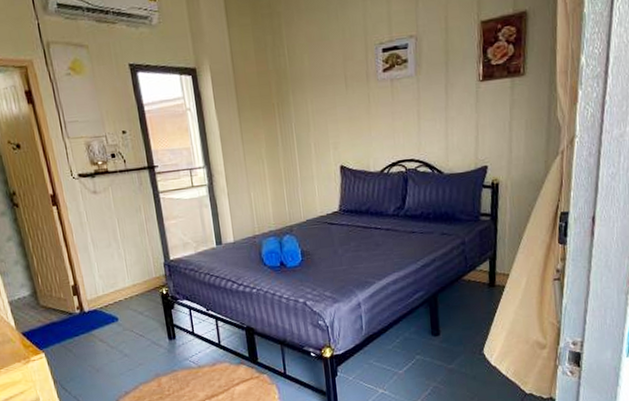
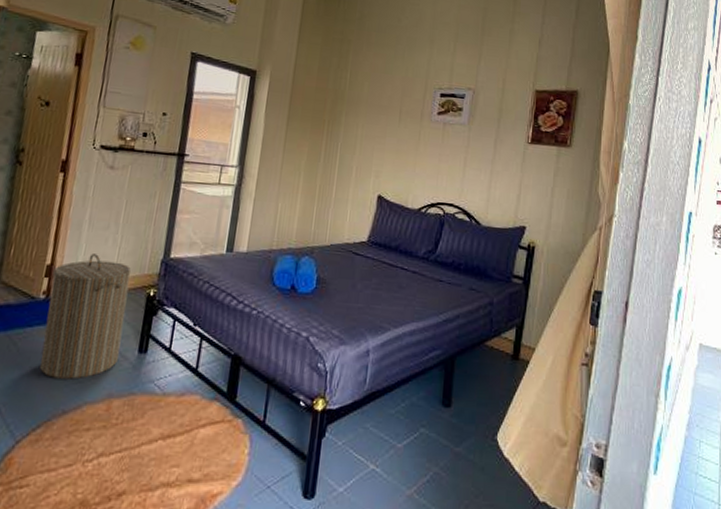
laundry hamper: none [78,269,155,371] -> present [40,254,132,380]

